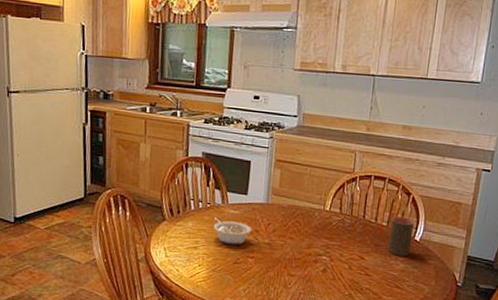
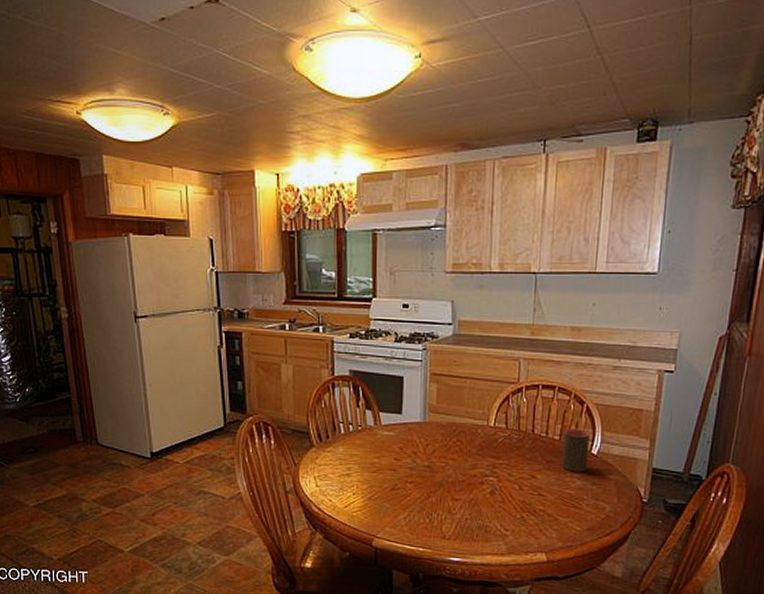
legume: present [213,217,251,245] -> none [366,440,408,470]

